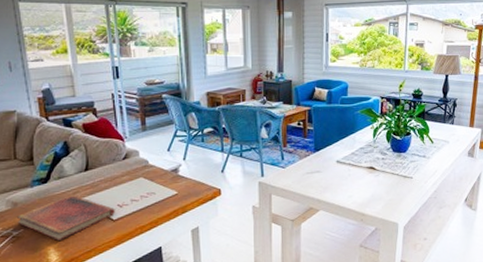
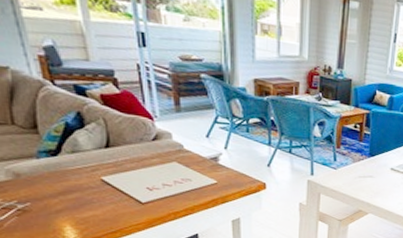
diary: present [16,195,116,241] -> none [20,172,145,218]

